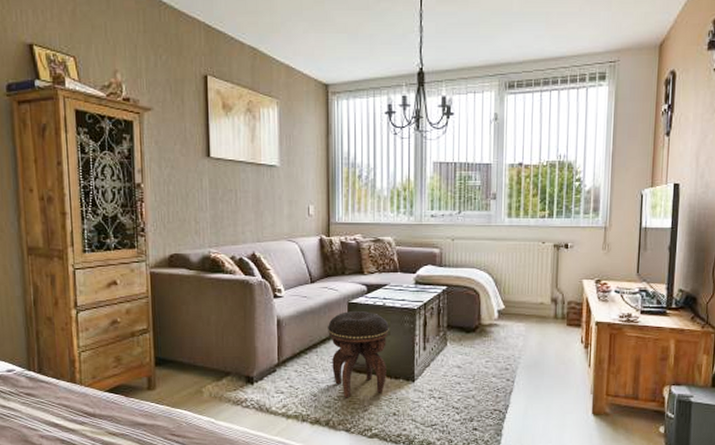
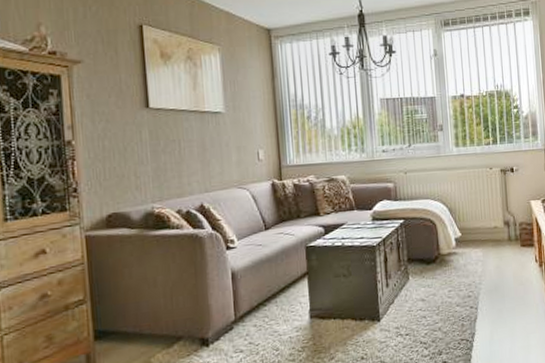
footstool: present [328,311,389,398] -> none [286,253,351,348]

